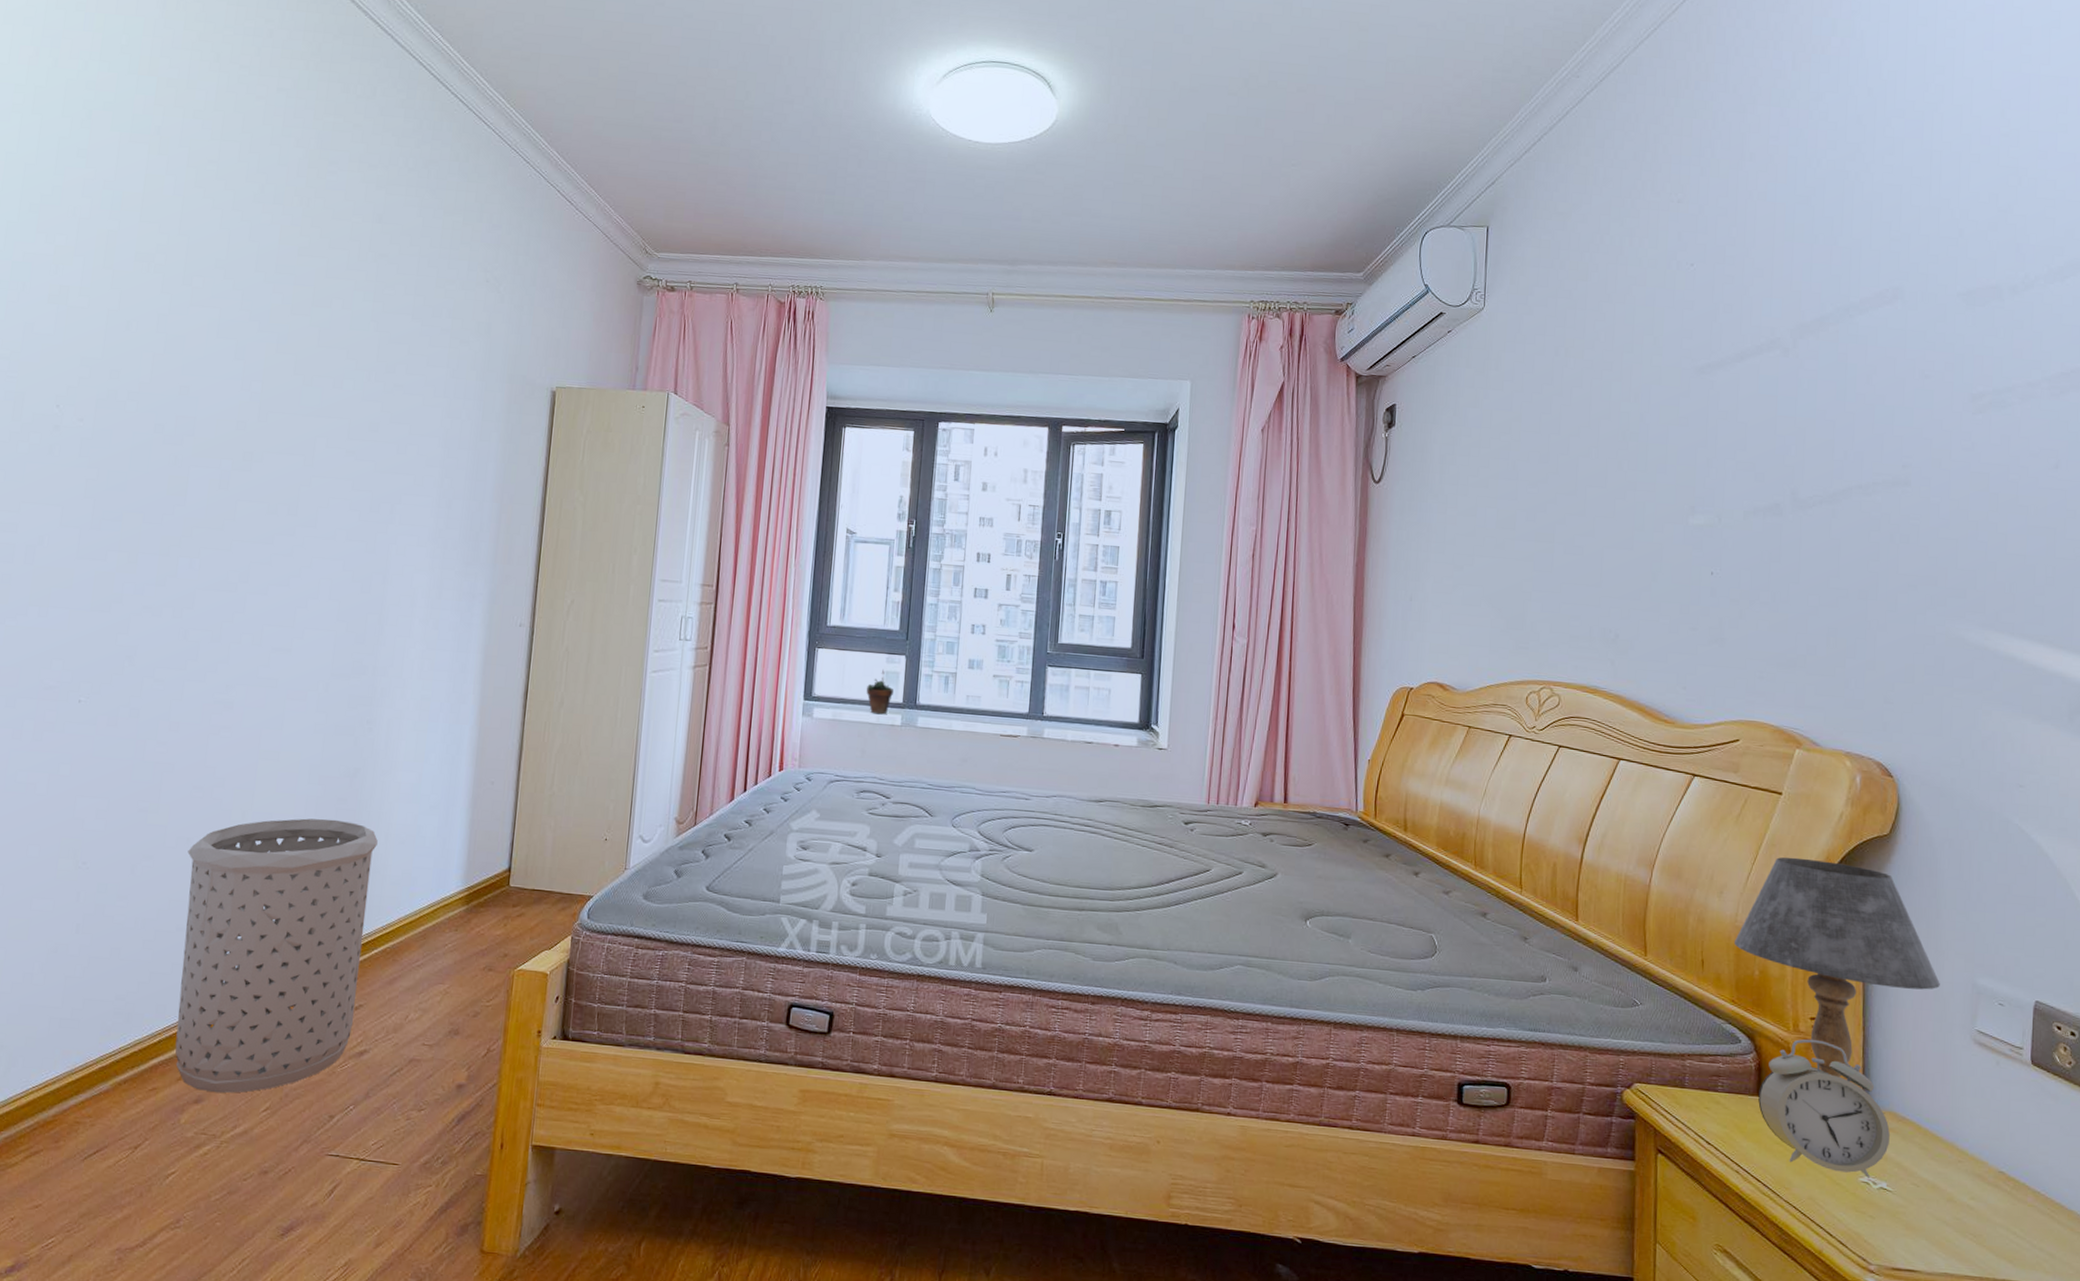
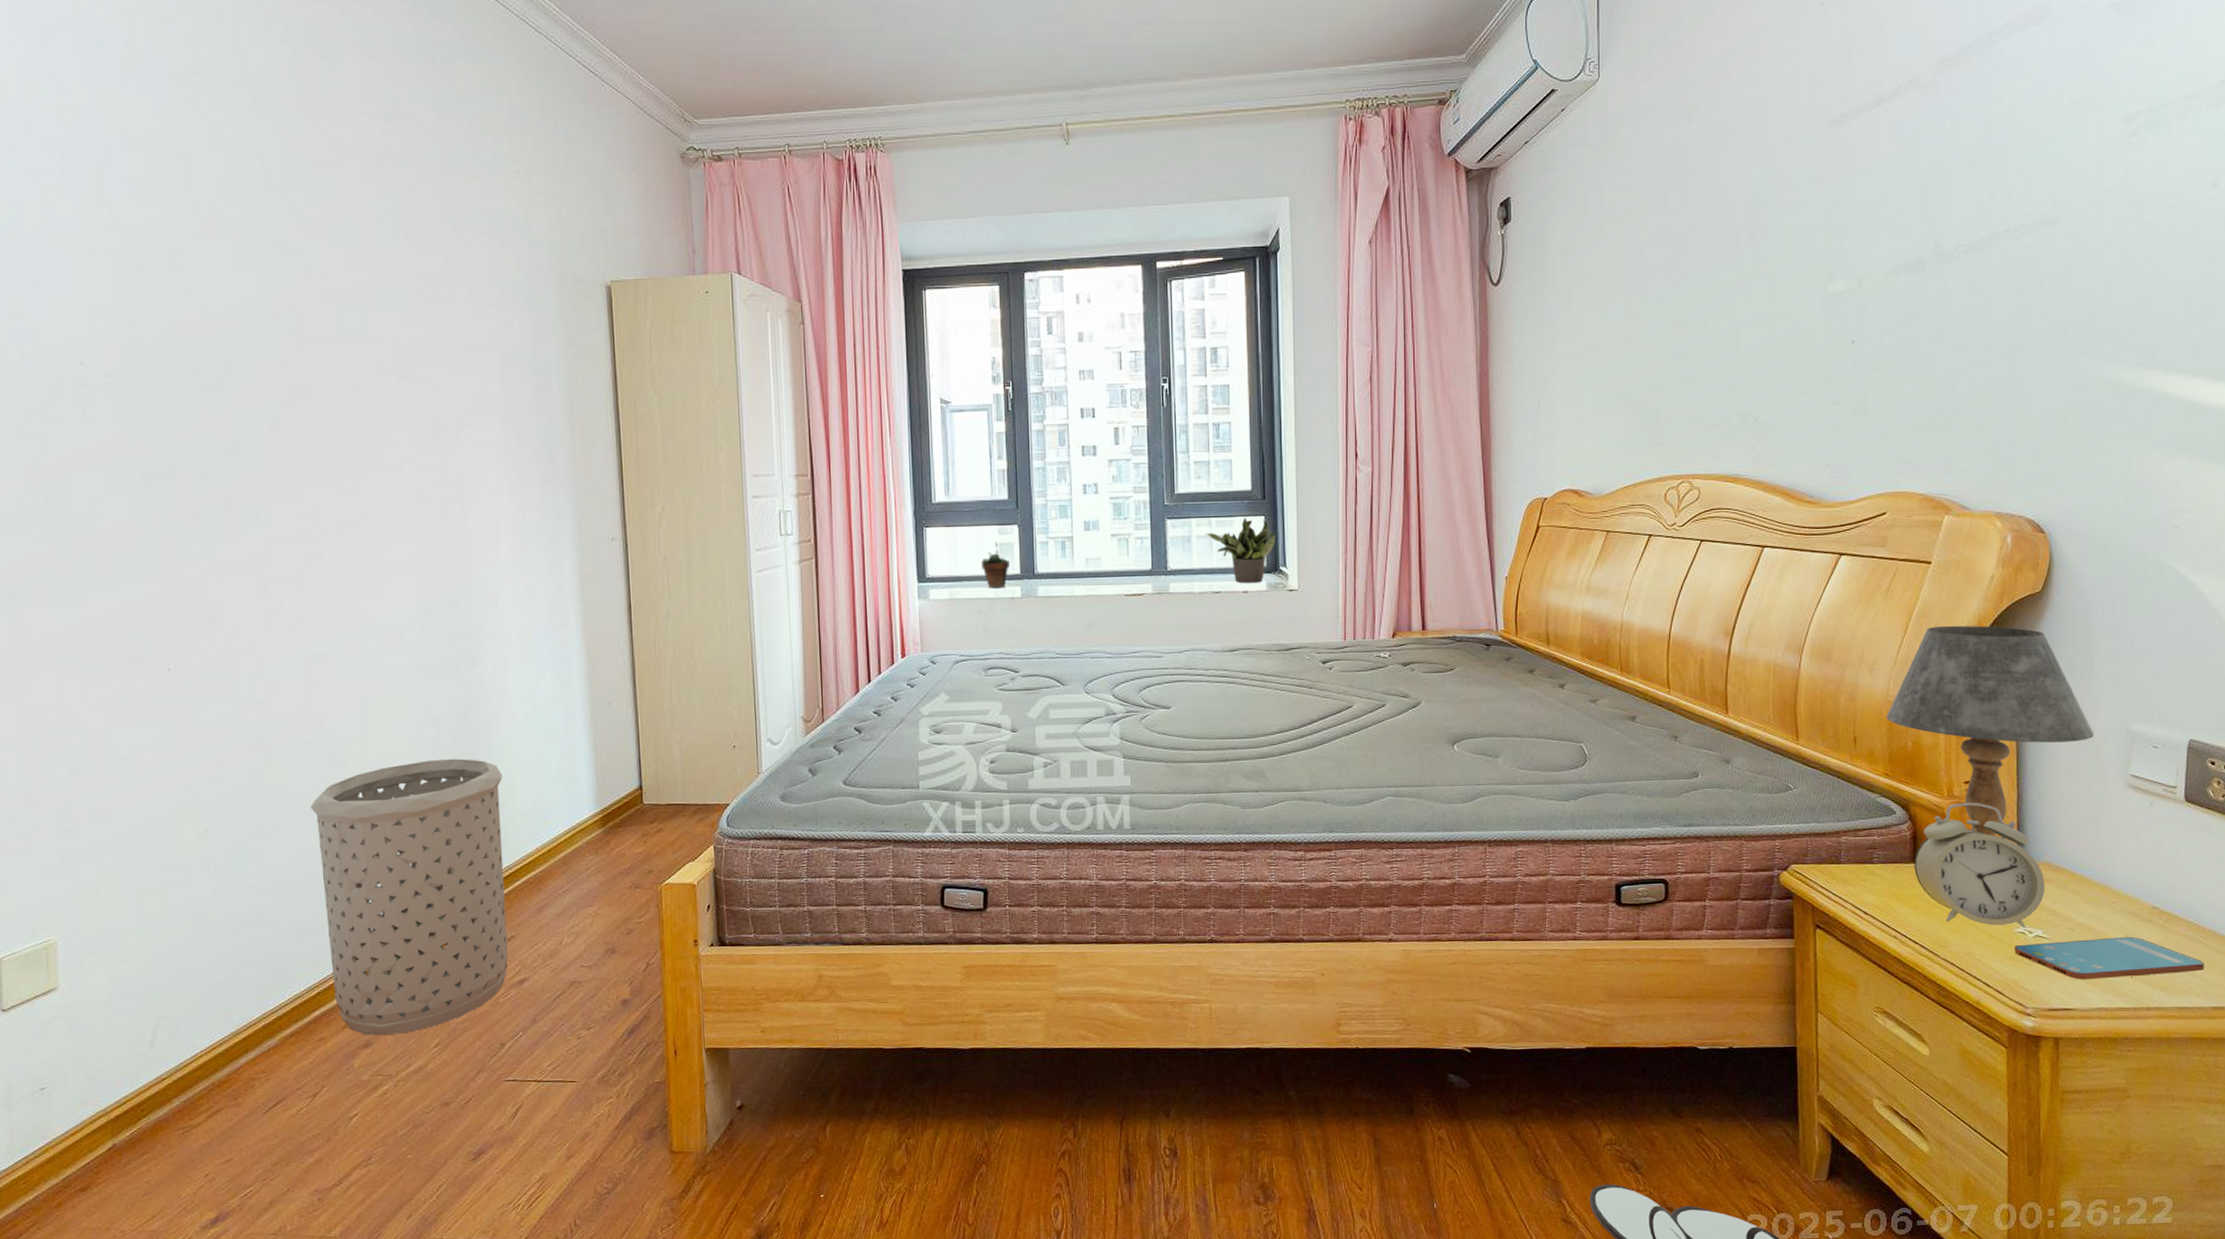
potted plant: none [1084,673,1151,738] -> present [1206,516,1277,583]
smartphone: none [1857,1195,2053,1246] -> present [2013,936,2205,980]

